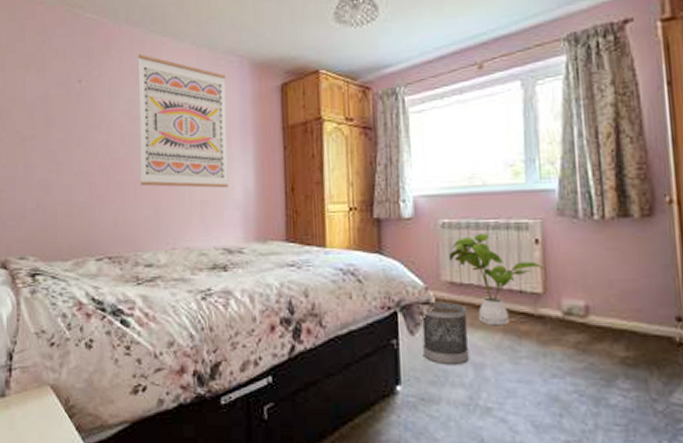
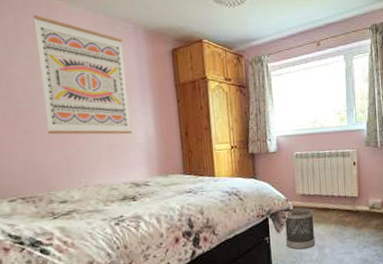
house plant: present [449,234,546,326] -> none [301,160,360,221]

